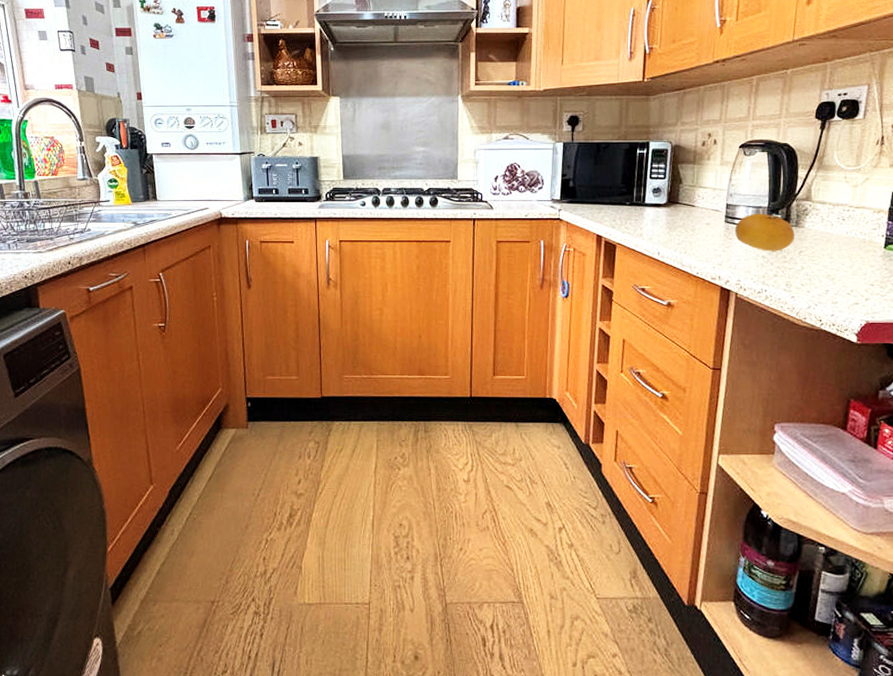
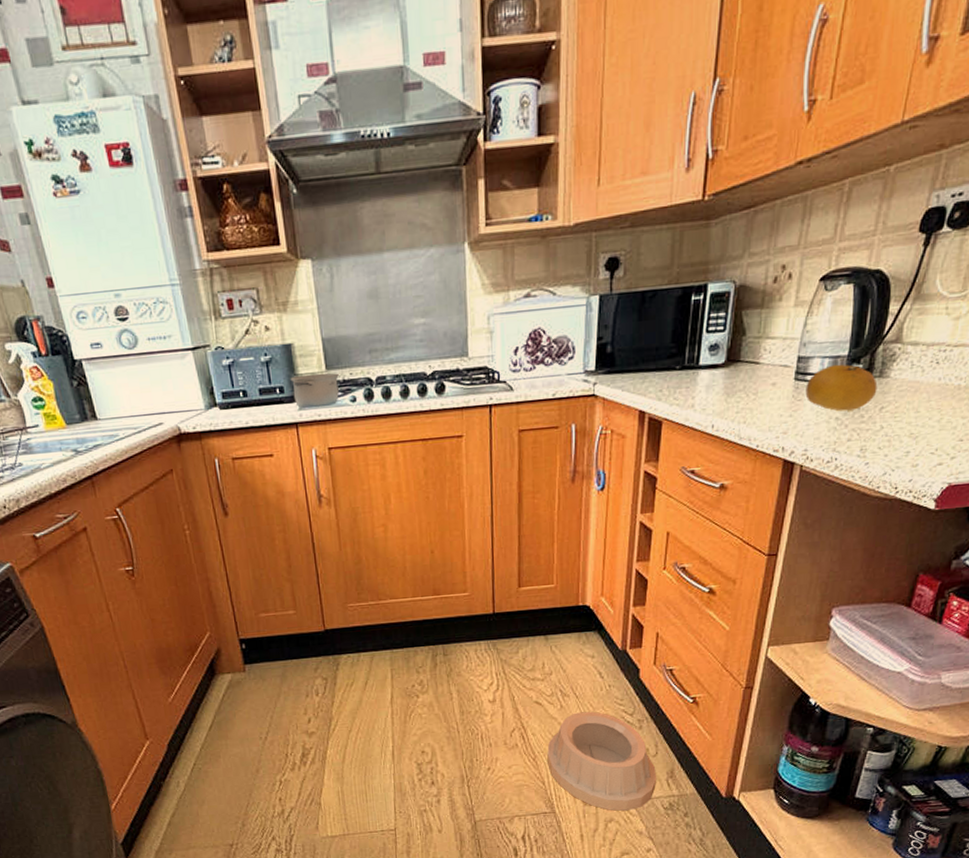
cooking pot: none [314,181,354,208] -> present [290,373,340,409]
pet bowl: none [516,501,621,610] -> present [547,711,657,811]

